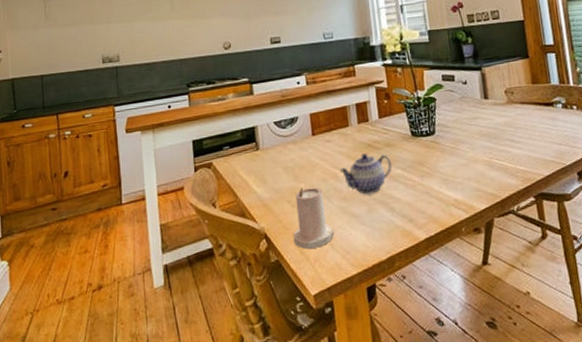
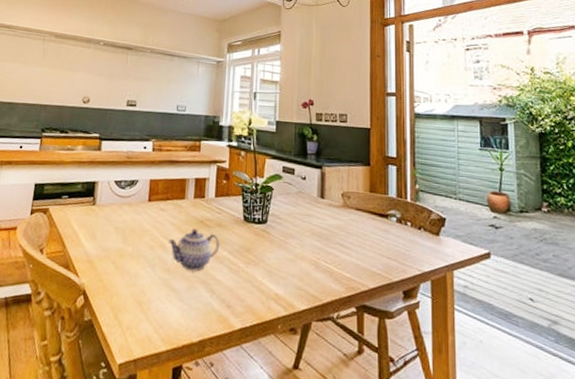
candle: present [293,187,334,249] -> none [110,251,151,315]

